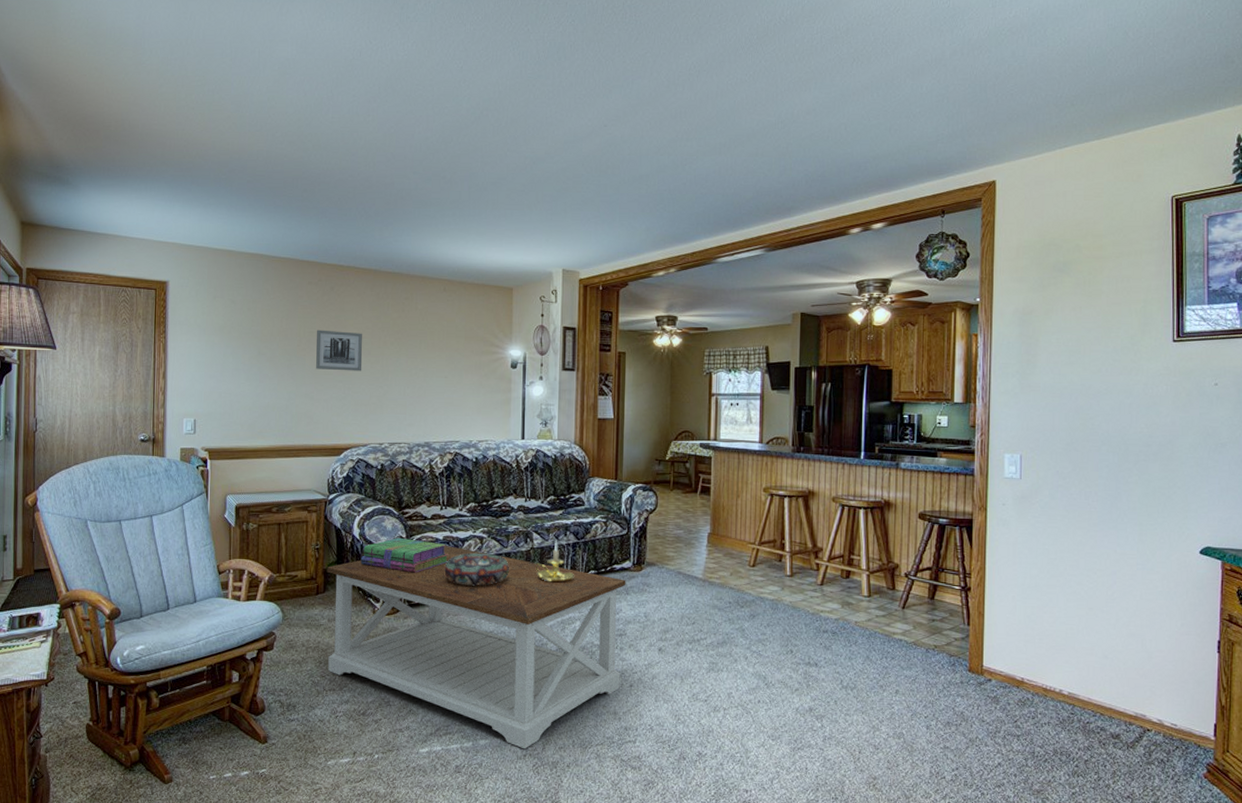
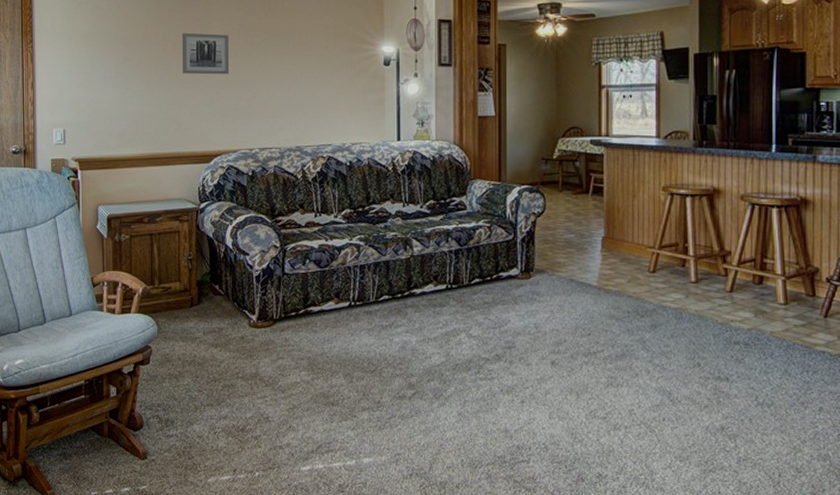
coffee table: present [326,546,626,749] -> none [200,255,514,469]
stack of books: present [360,537,448,573] -> none [234,246,324,284]
decorative bowl: present [444,553,509,586] -> none [321,261,388,296]
candle holder: present [534,540,574,583] -> none [414,247,457,292]

